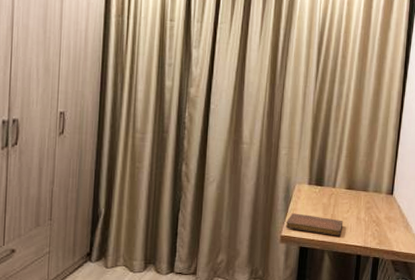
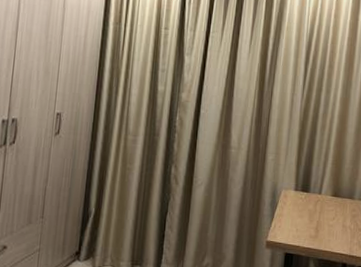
notebook: present [285,213,344,236] -> none [271,218,329,244]

